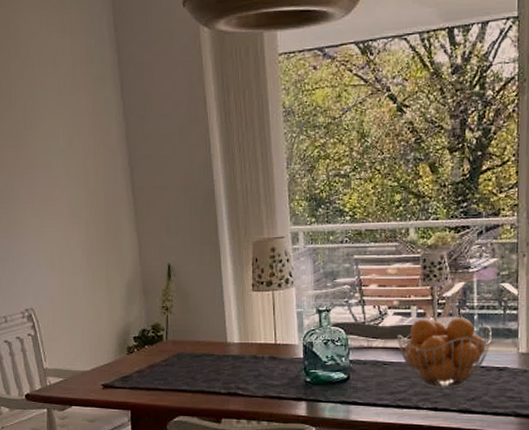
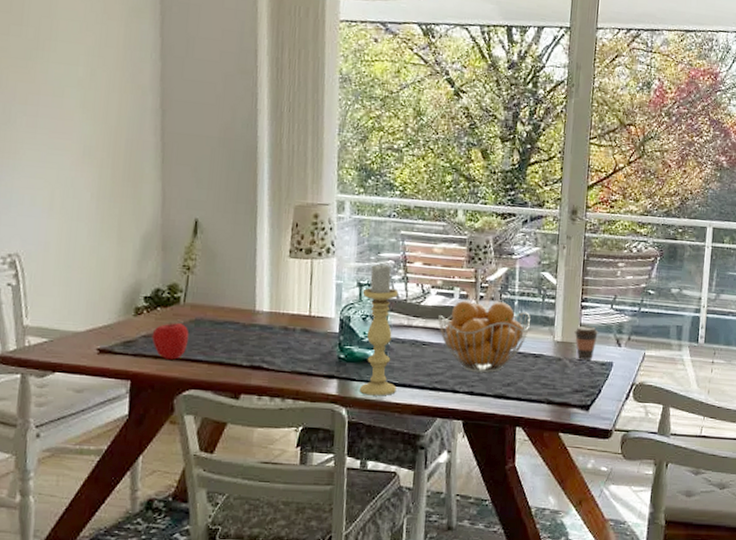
apple: none [143,357,174,391] -> present [152,321,189,360]
candle holder: none [323,289,361,415] -> present [360,263,399,396]

